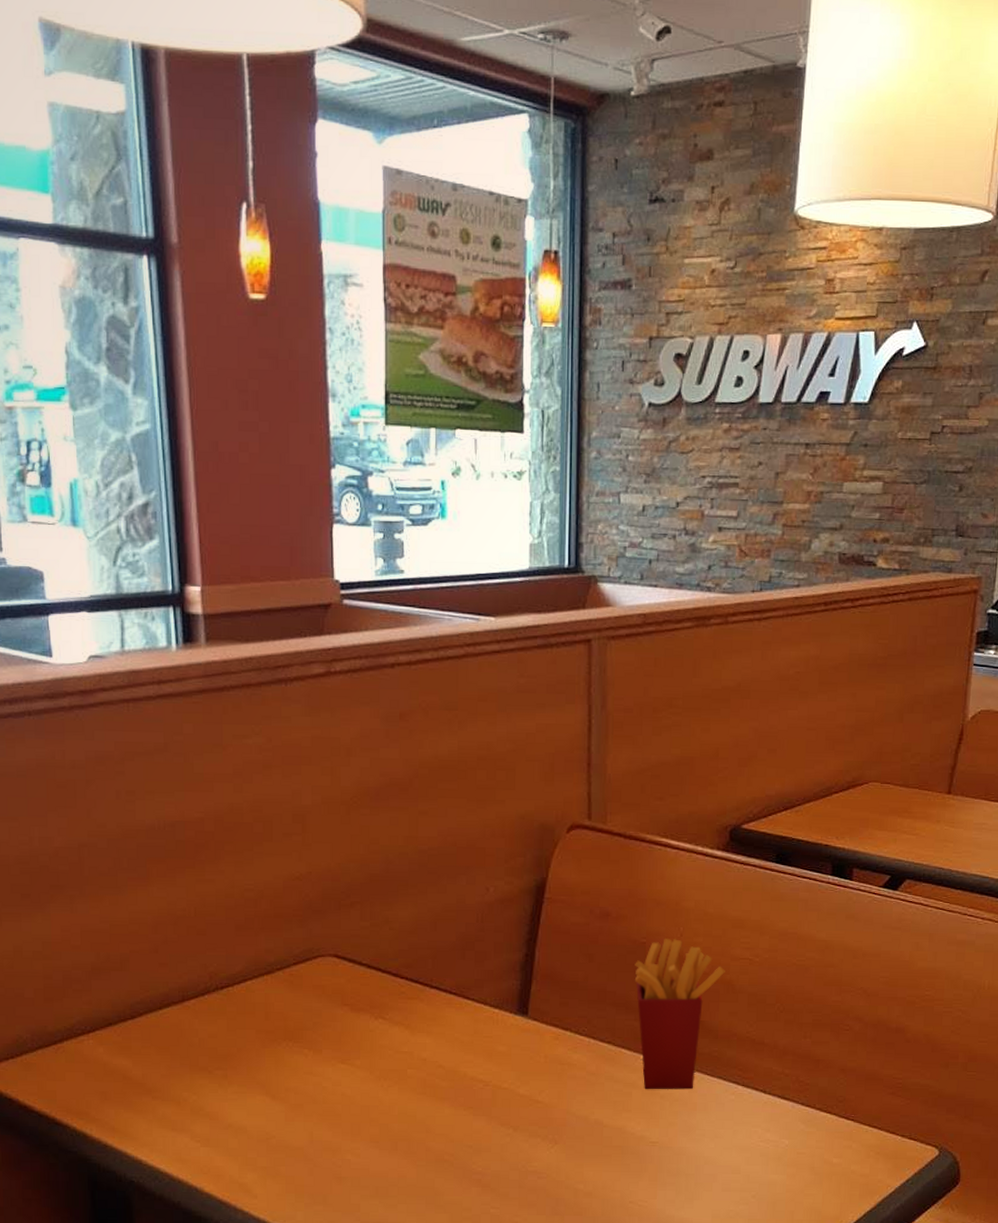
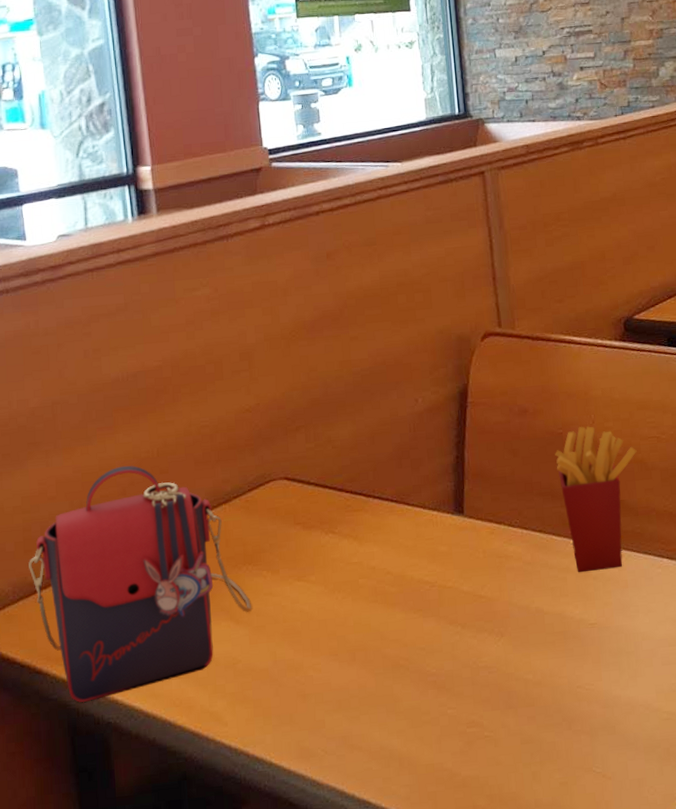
handbag: none [49,921,289,1159] -> present [29,465,251,703]

